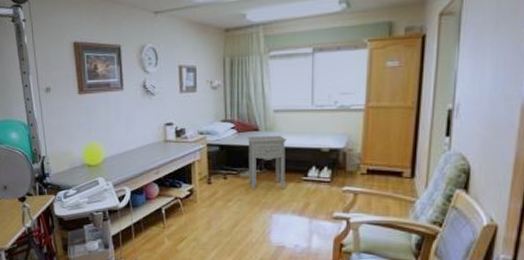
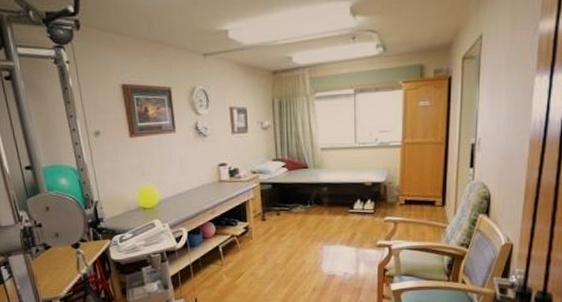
nightstand: present [247,135,287,189] -> none [297,171,335,223]

